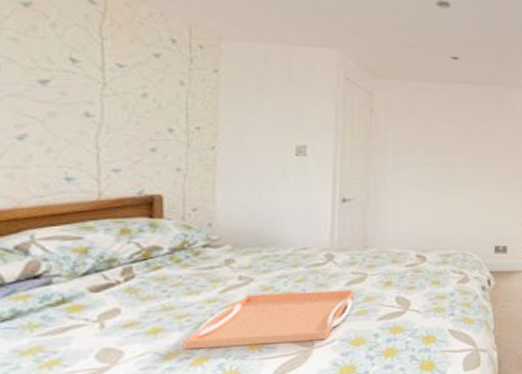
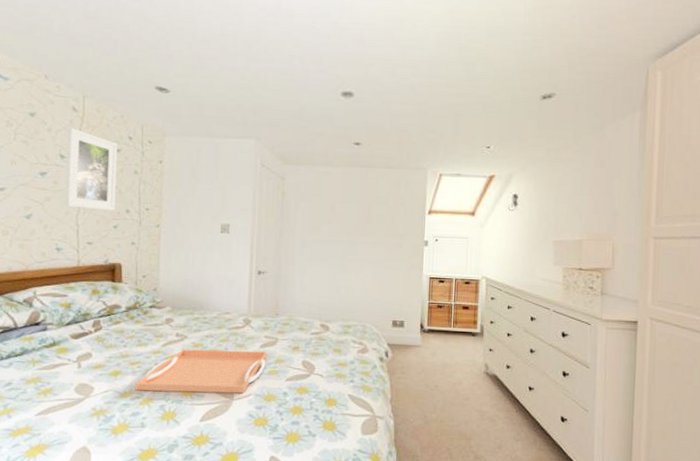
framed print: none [78,23,156,130] -> present [65,127,118,211]

